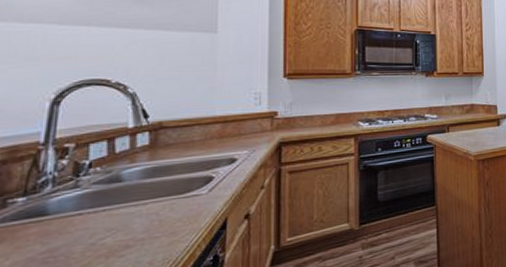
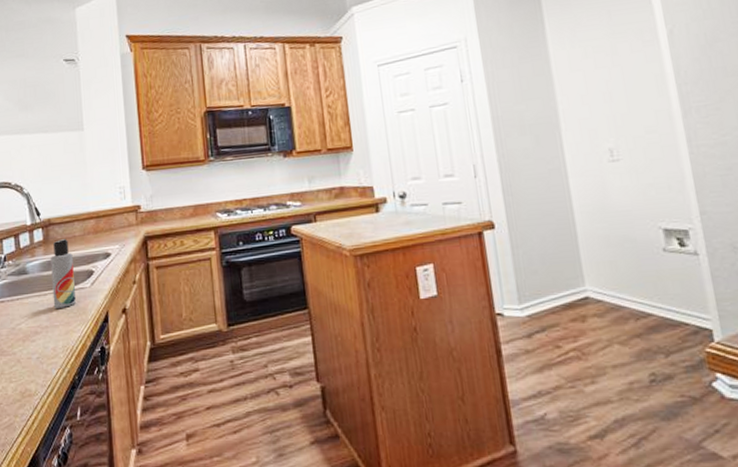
lotion bottle: none [155,142,188,218] -> present [51,238,76,308]

